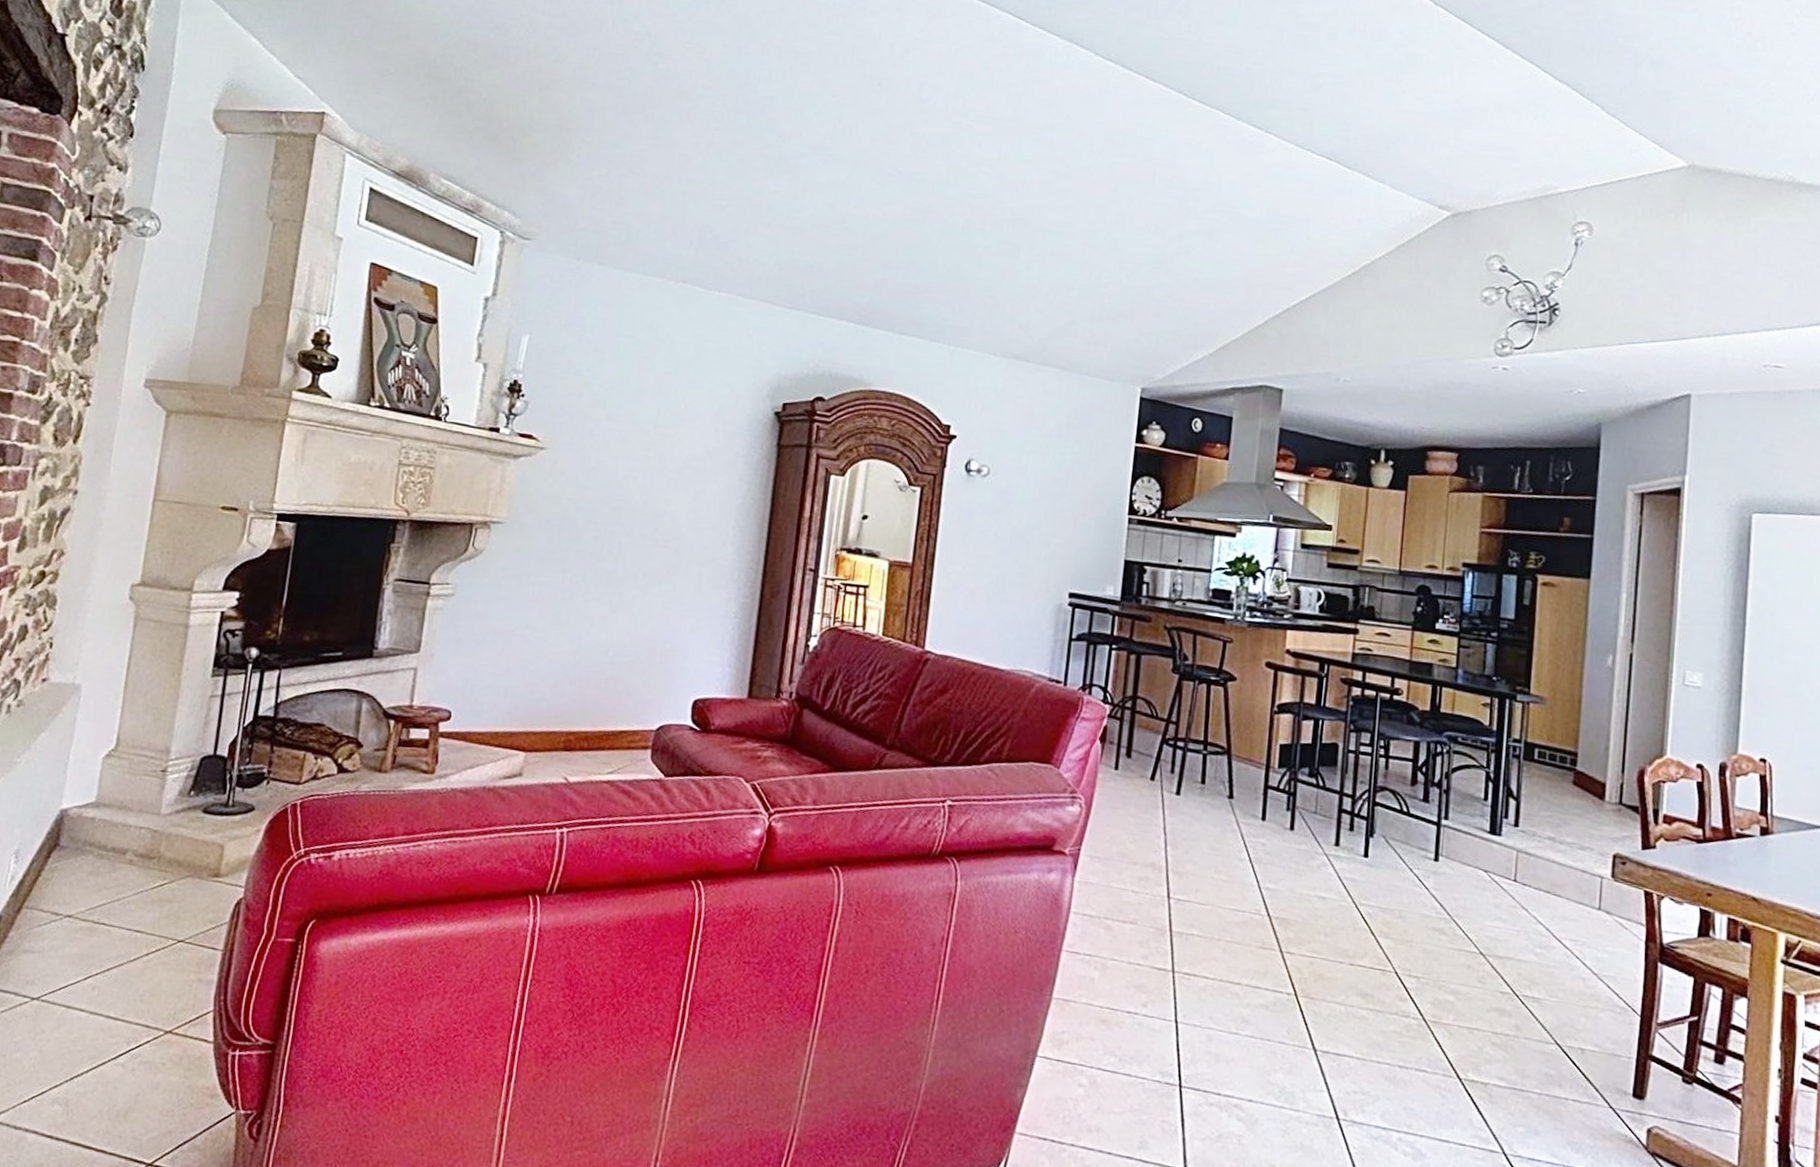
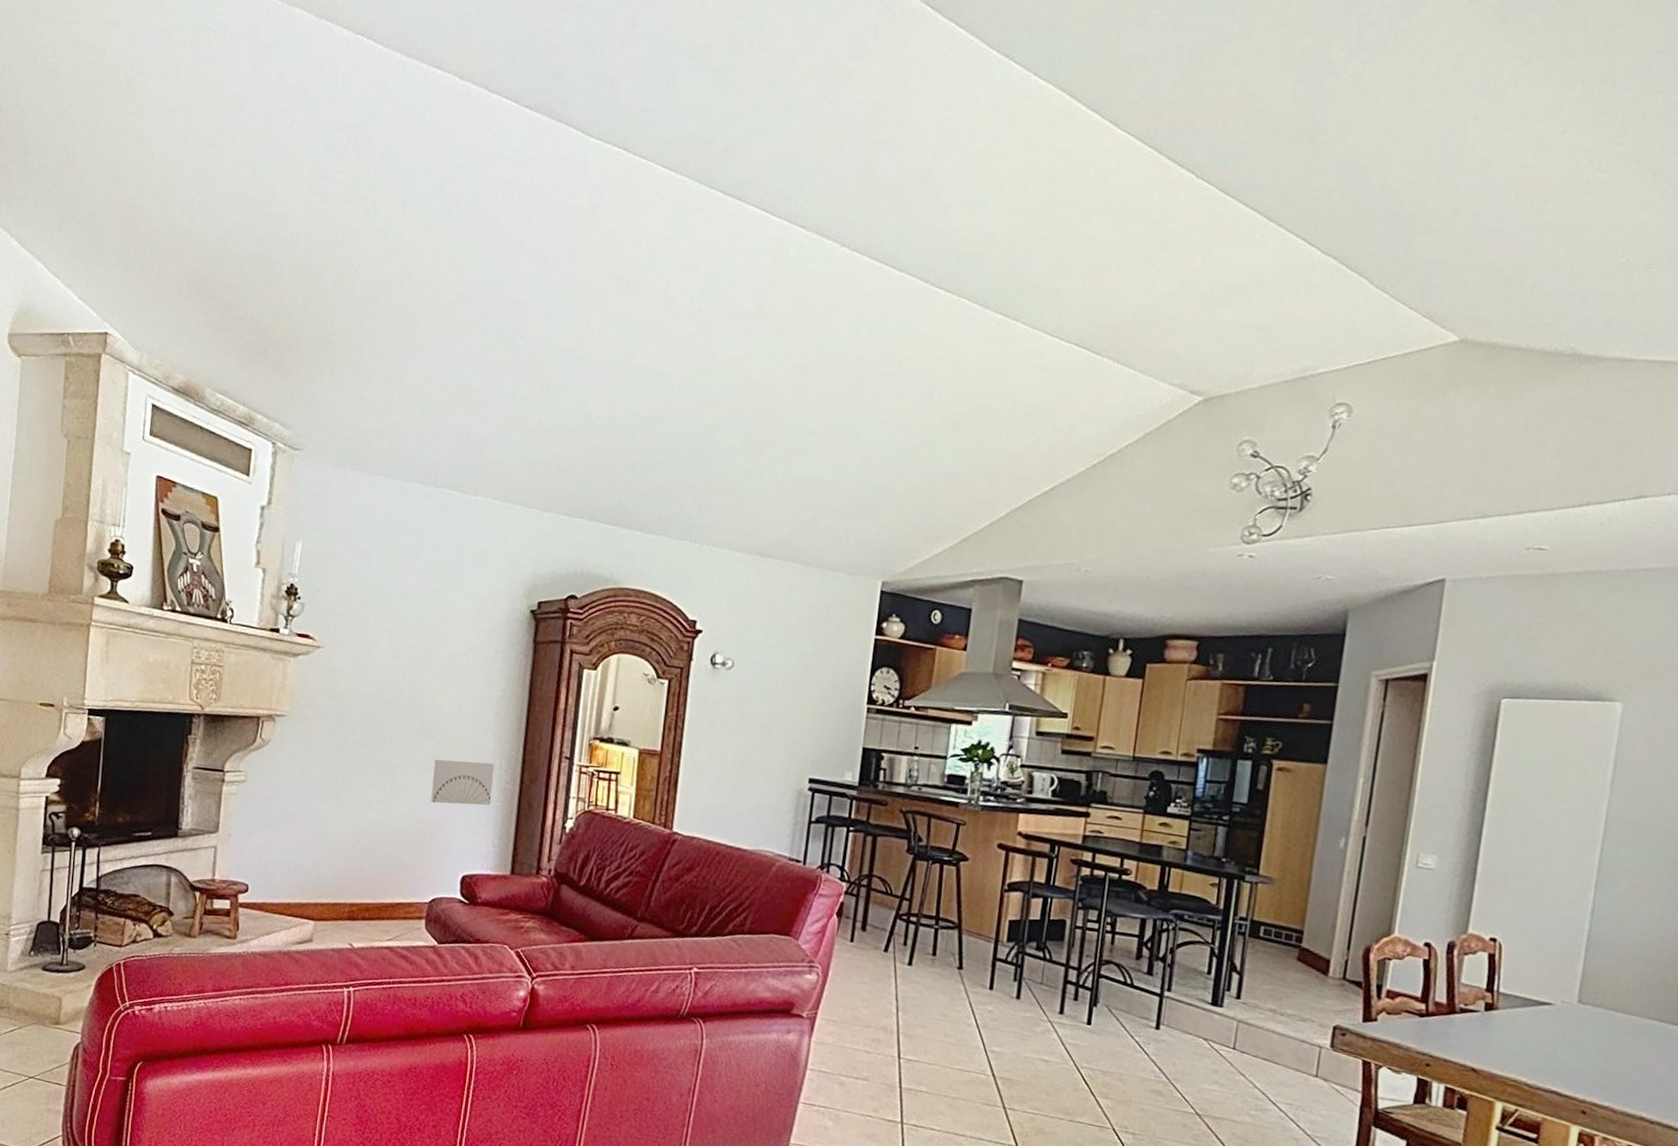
wall art: none [661,571,733,622] -> present [431,759,495,806]

